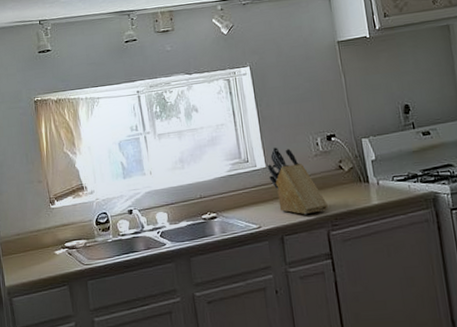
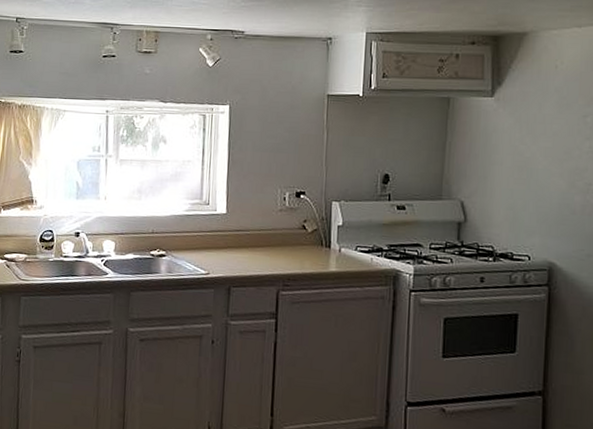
knife block: present [267,146,328,215] -> none [227,193,283,270]

